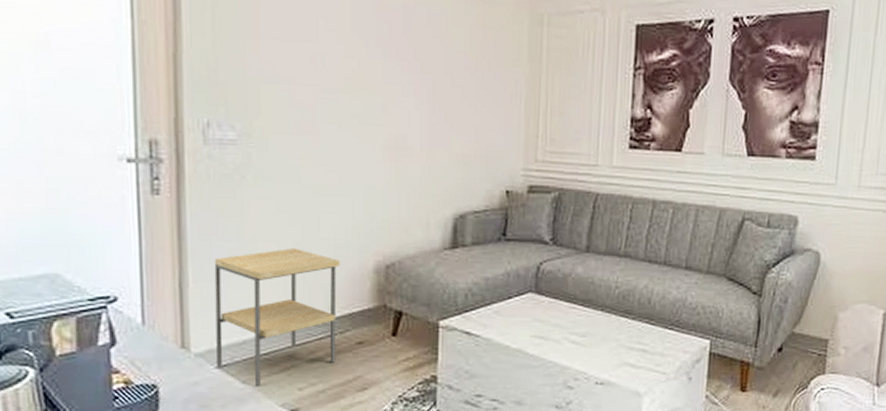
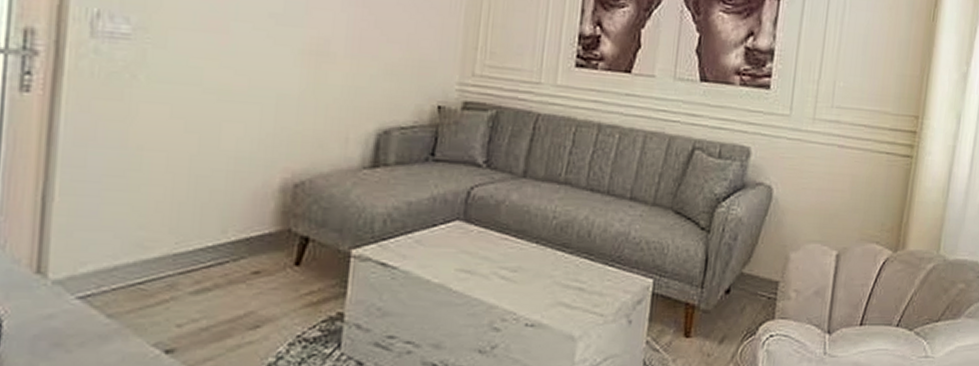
side table: present [214,248,340,388] -> none [79,160,240,323]

